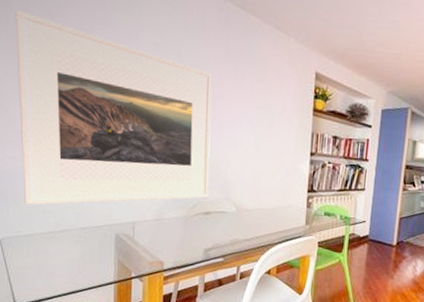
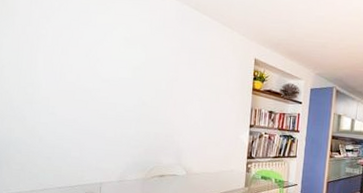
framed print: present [15,10,212,206] -> none [15,15,170,168]

